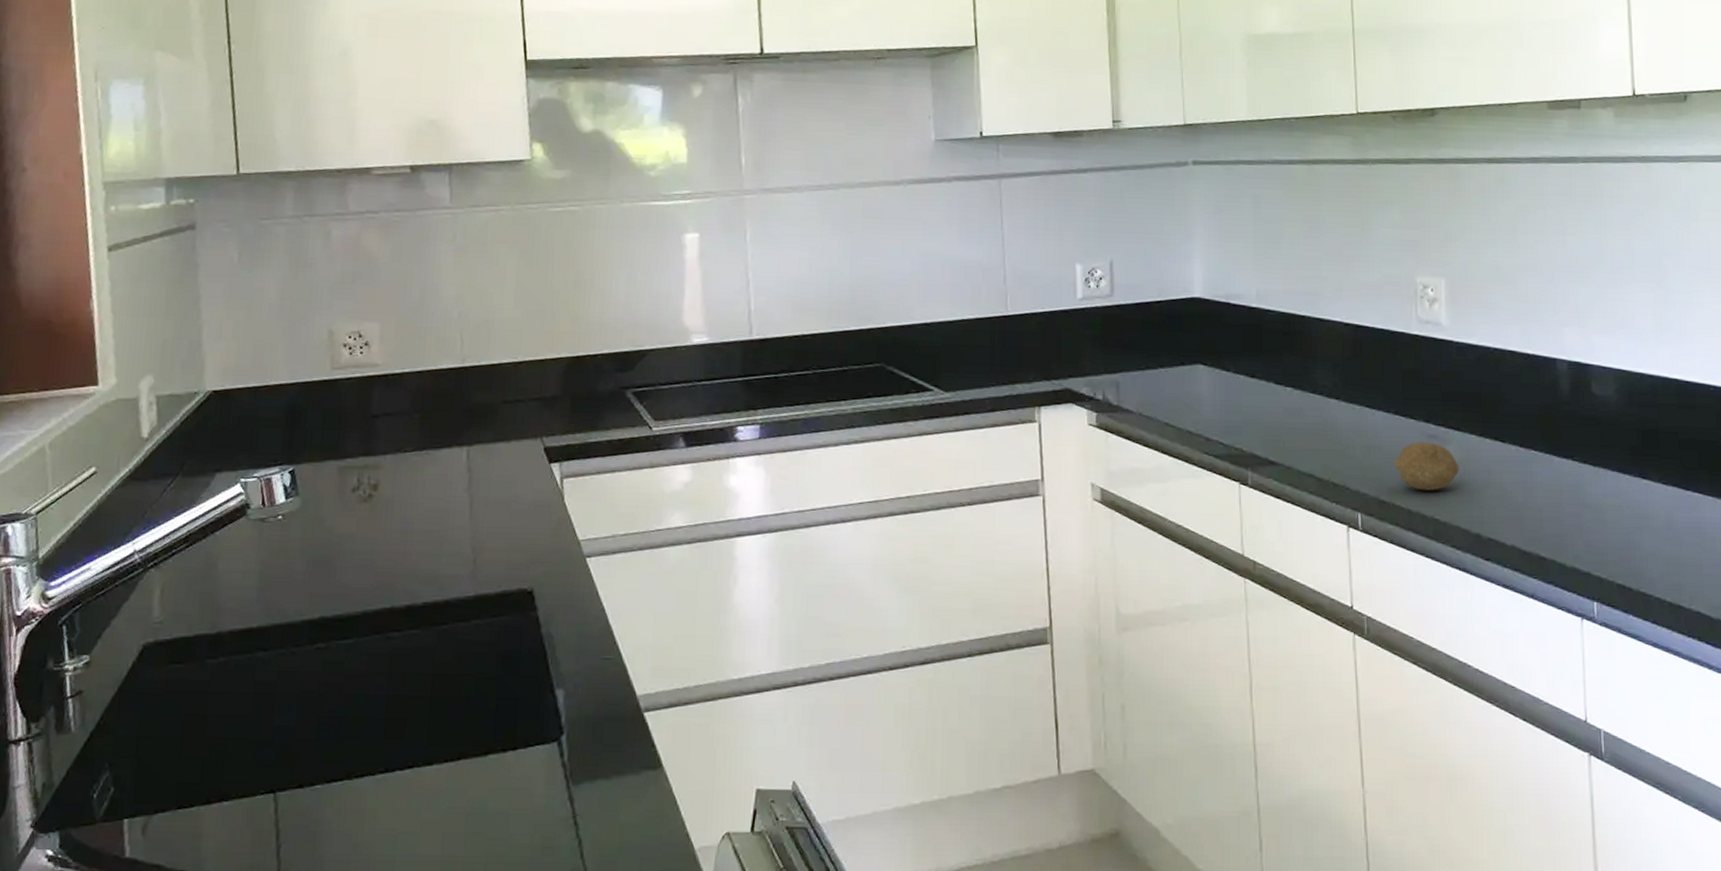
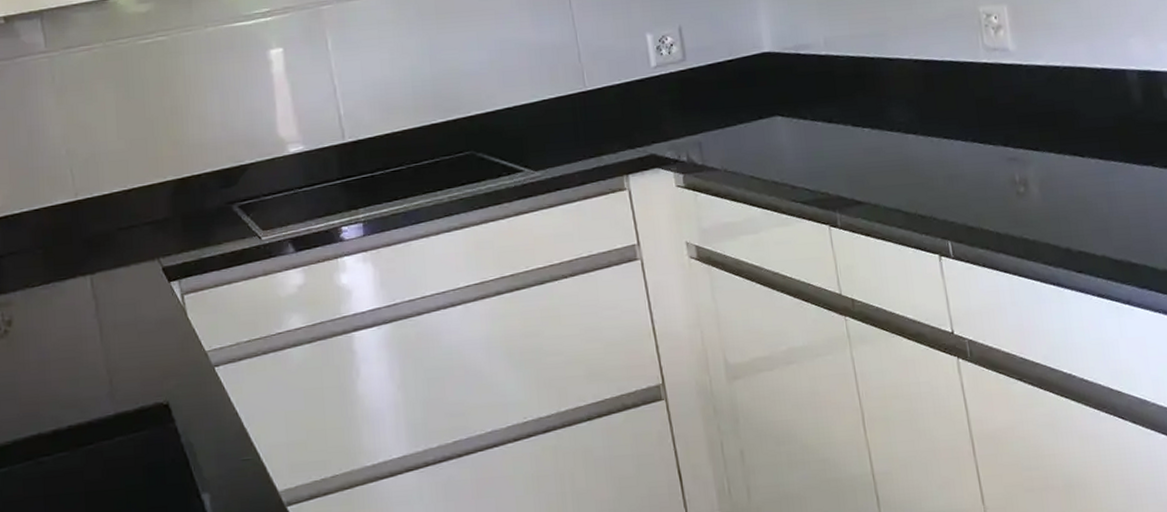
fruit: present [1394,442,1459,491] -> none [977,164,1042,213]

